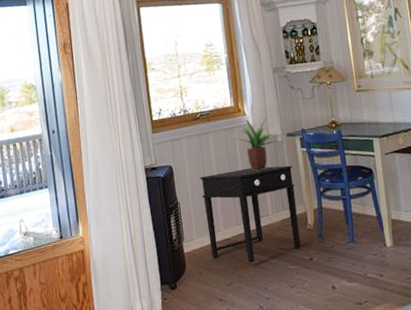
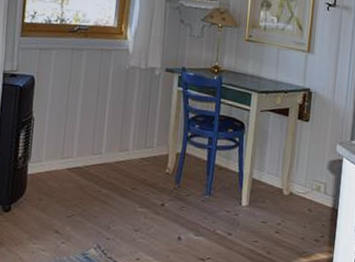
side table: present [199,165,301,263] -> none [57,95,164,198]
potted plant: present [234,117,278,172] -> none [109,45,155,102]

